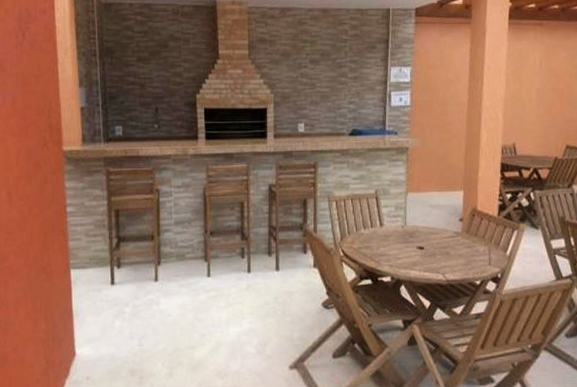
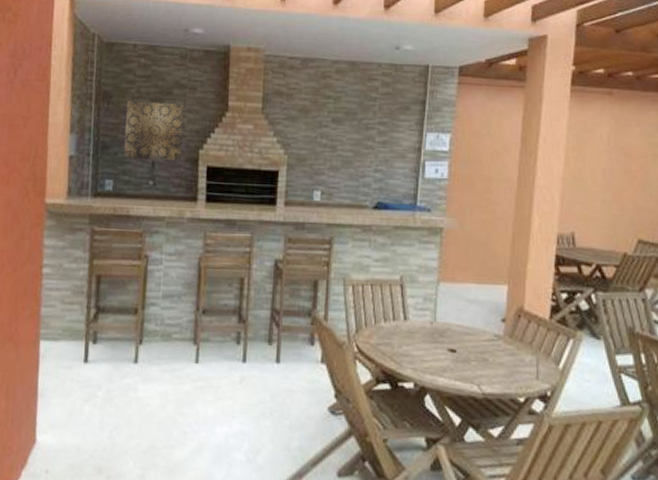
wall art: none [128,54,181,106] -> present [123,101,185,161]

